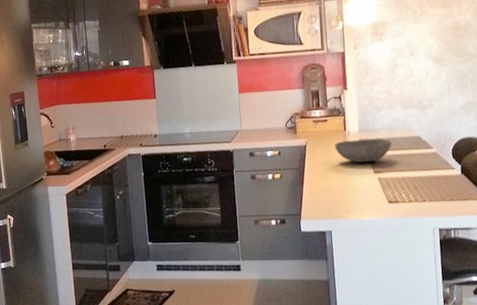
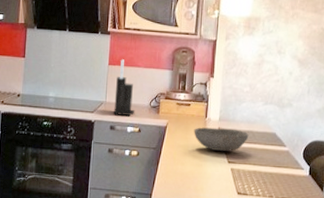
knife block: none [249,85,272,141] -> present [114,59,135,116]

